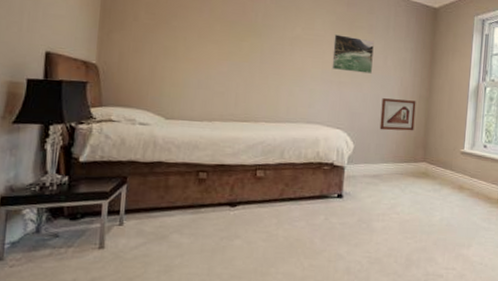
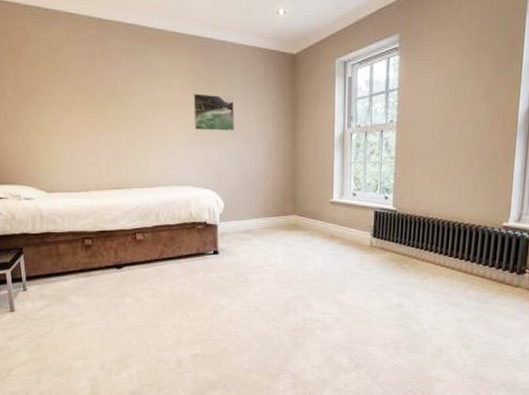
picture frame: present [379,98,416,131] -> none [247,154,281,187]

